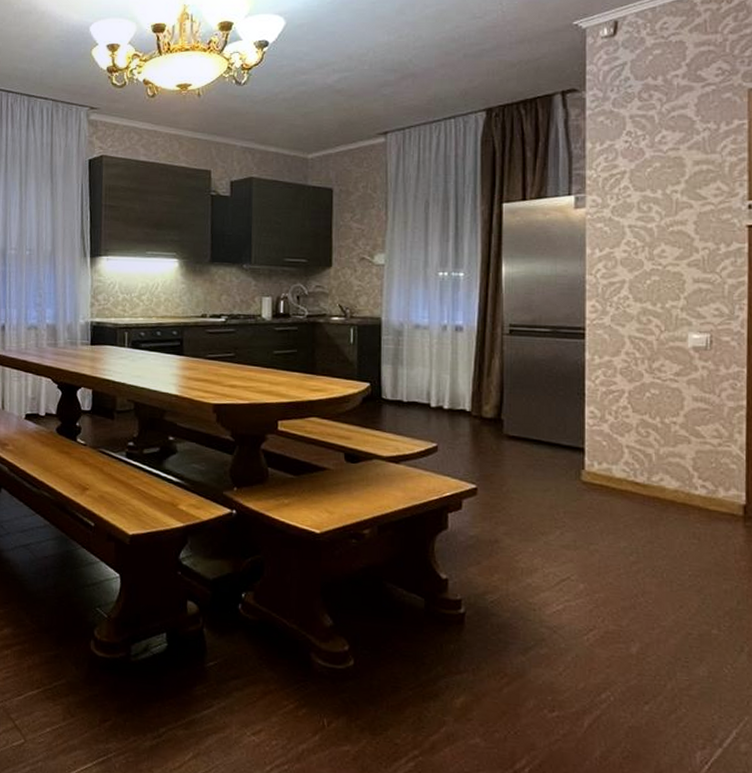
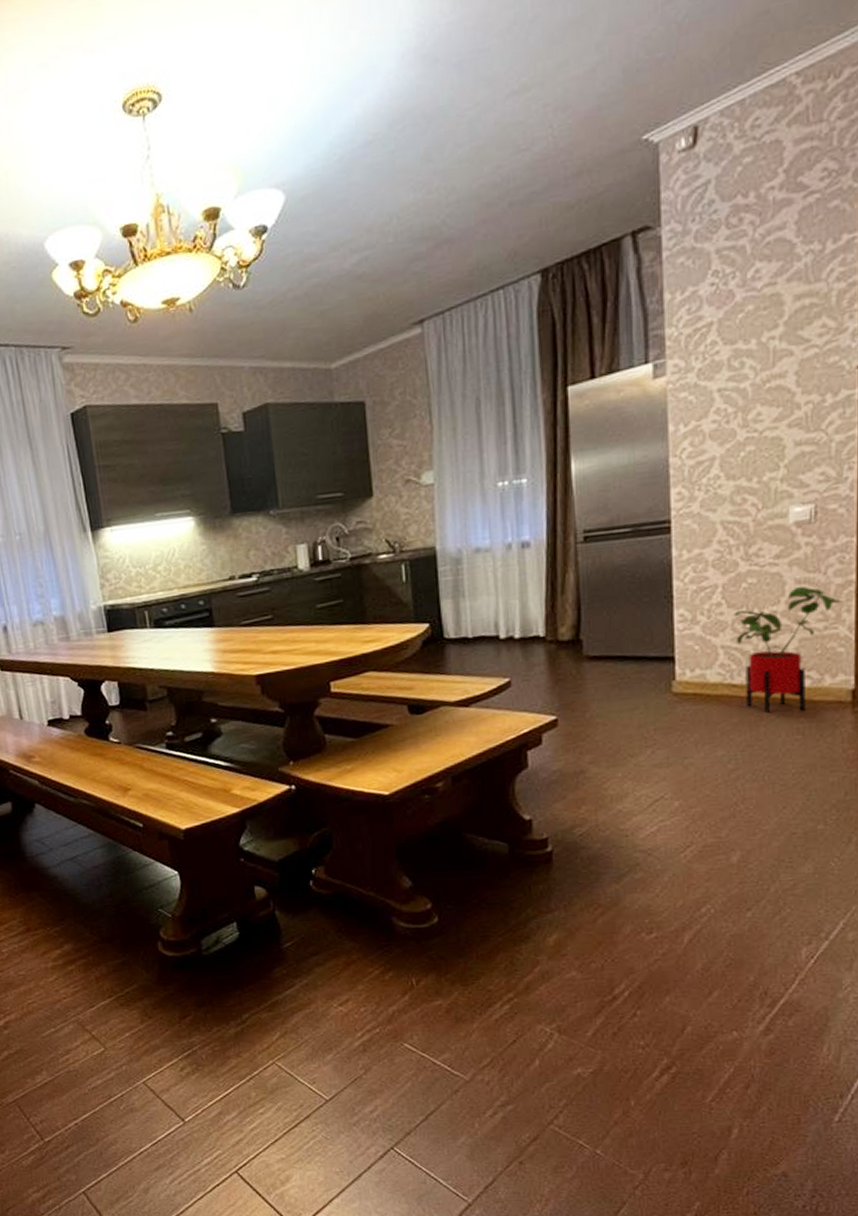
house plant: none [638,403,735,517] -> present [733,585,843,713]

